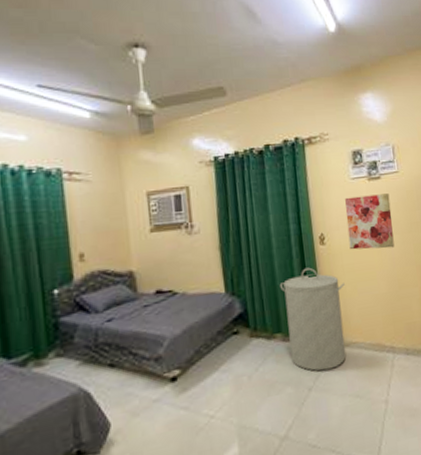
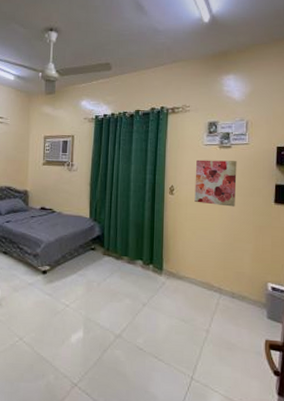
laundry hamper: present [279,267,346,371] -> none [131,210,186,294]

